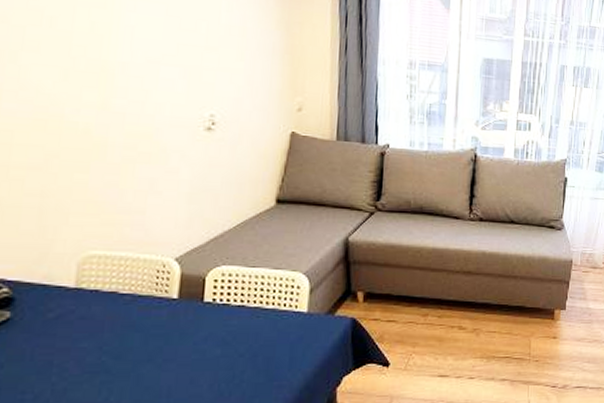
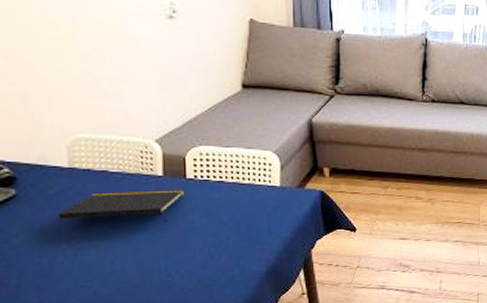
notepad: none [53,313,201,352] -> present [58,188,185,222]

